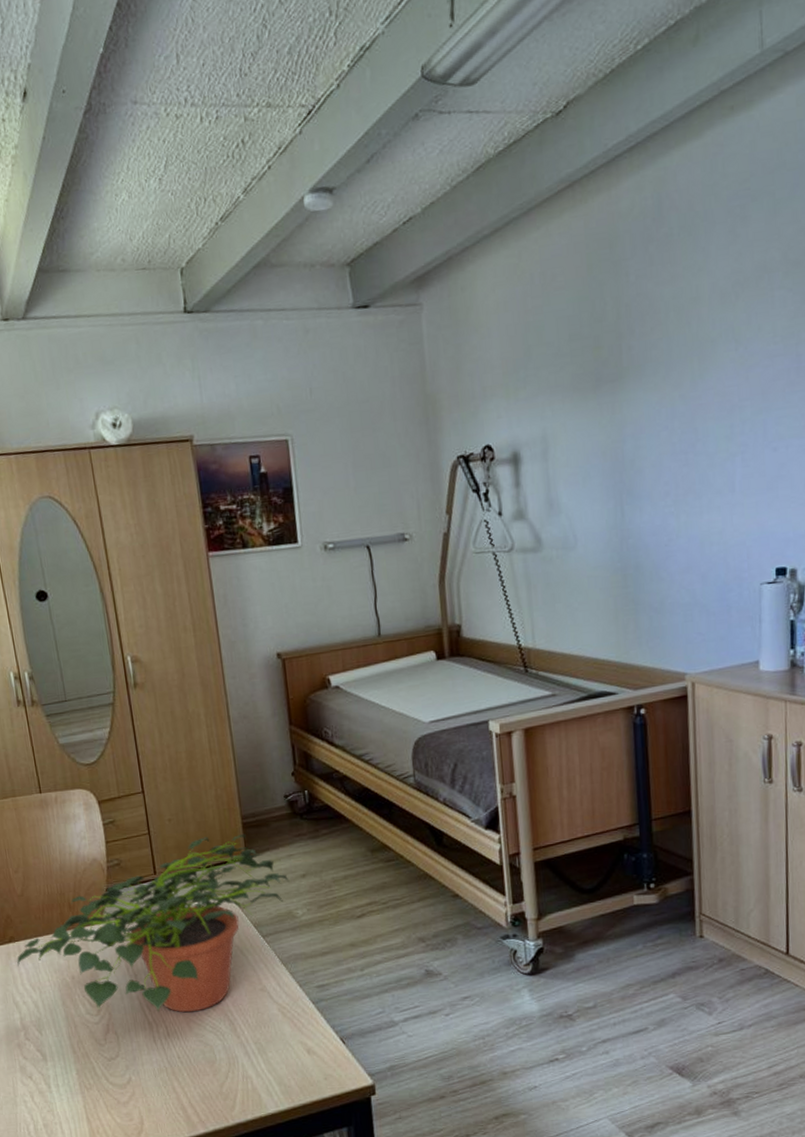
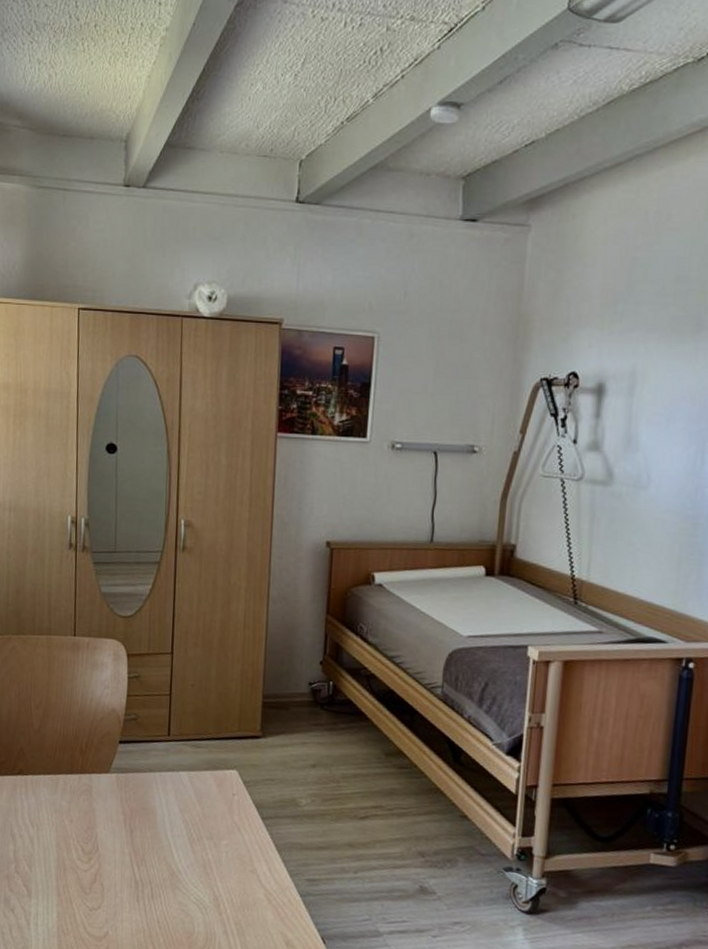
potted plant: present [16,833,290,1013] -> none [21,708,299,880]

